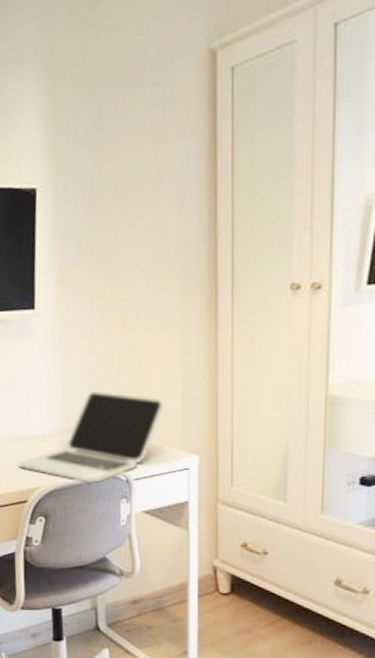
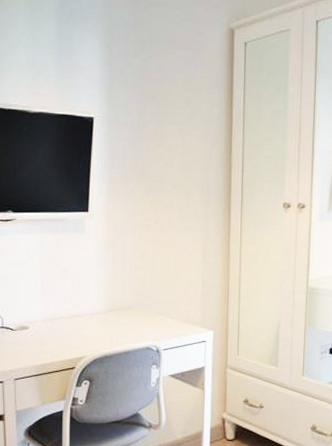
laptop: present [19,391,164,483] -> none [69,279,188,352]

